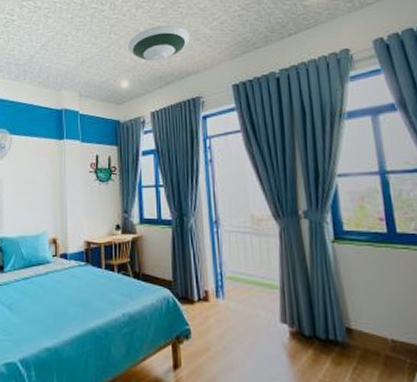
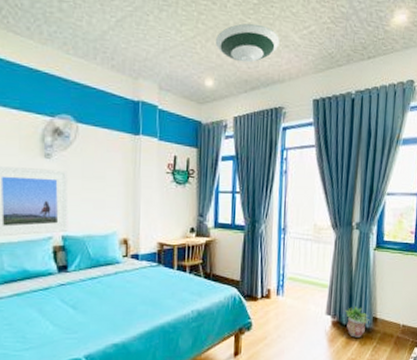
potted plant: none [304,312,343,354] -> present [344,306,370,337]

